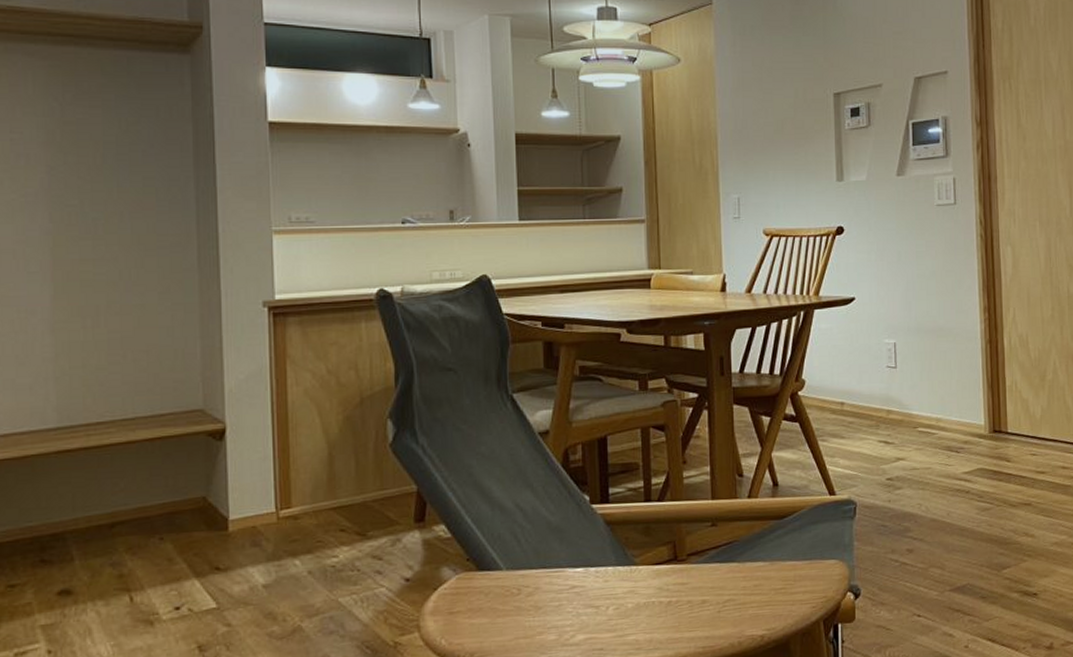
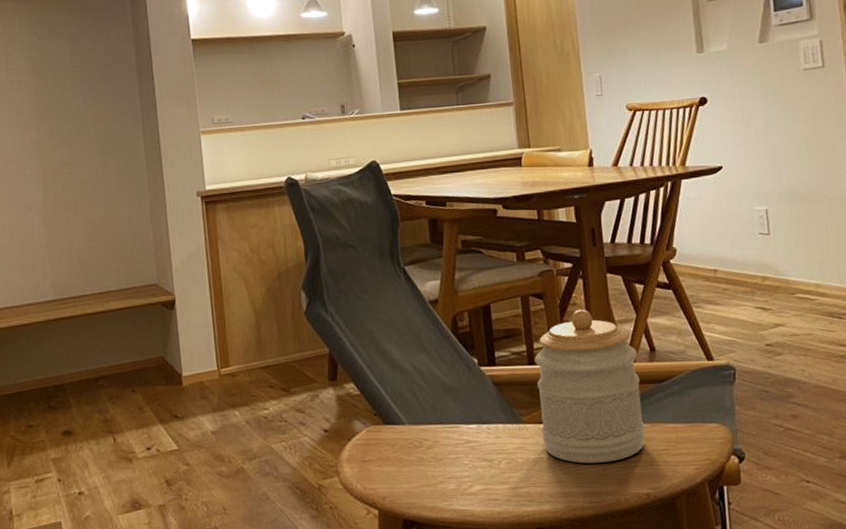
jar: none [652,442,764,607] -> present [534,309,646,464]

